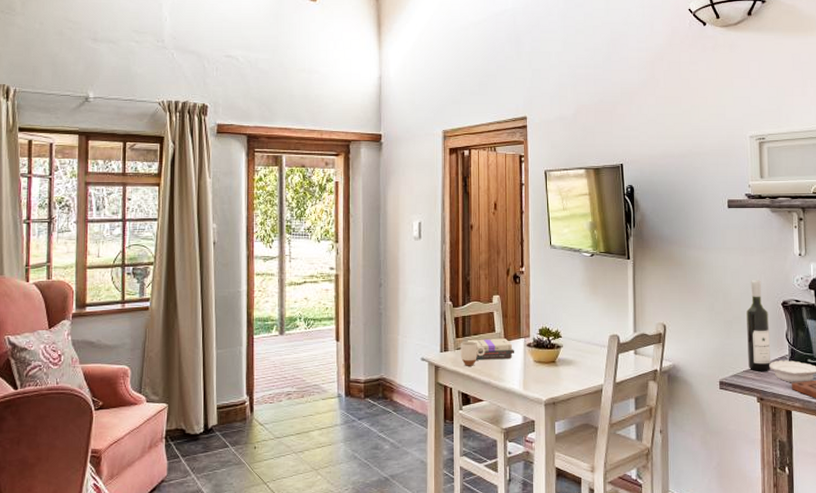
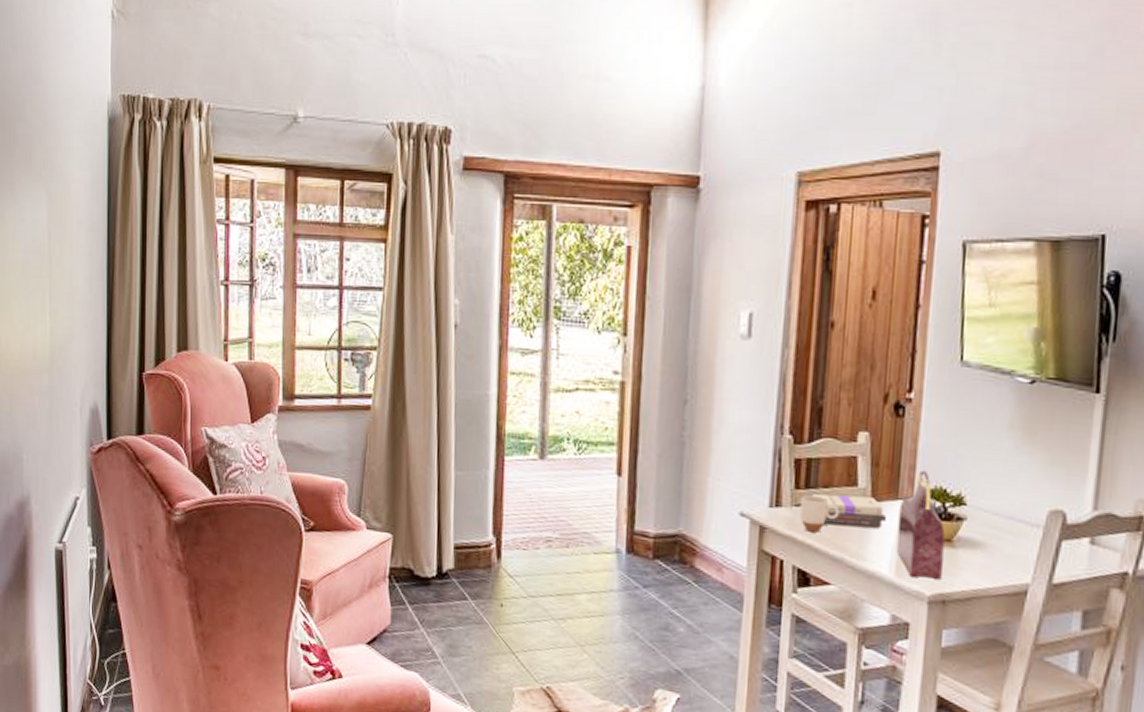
handbag: none [522,317,551,389] -> present [896,470,945,579]

